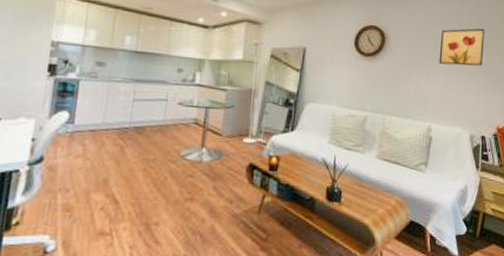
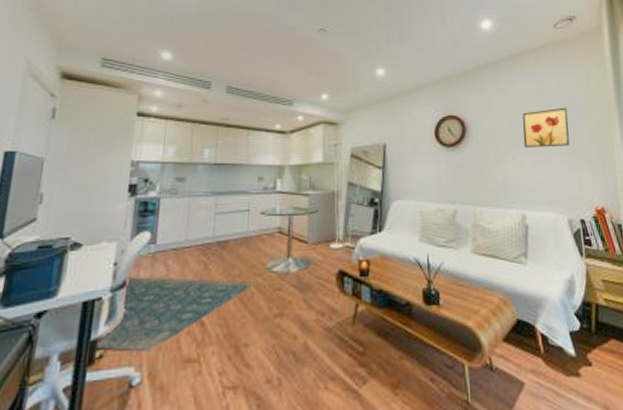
rug: none [11,153,168,222] -> present [95,277,255,352]

